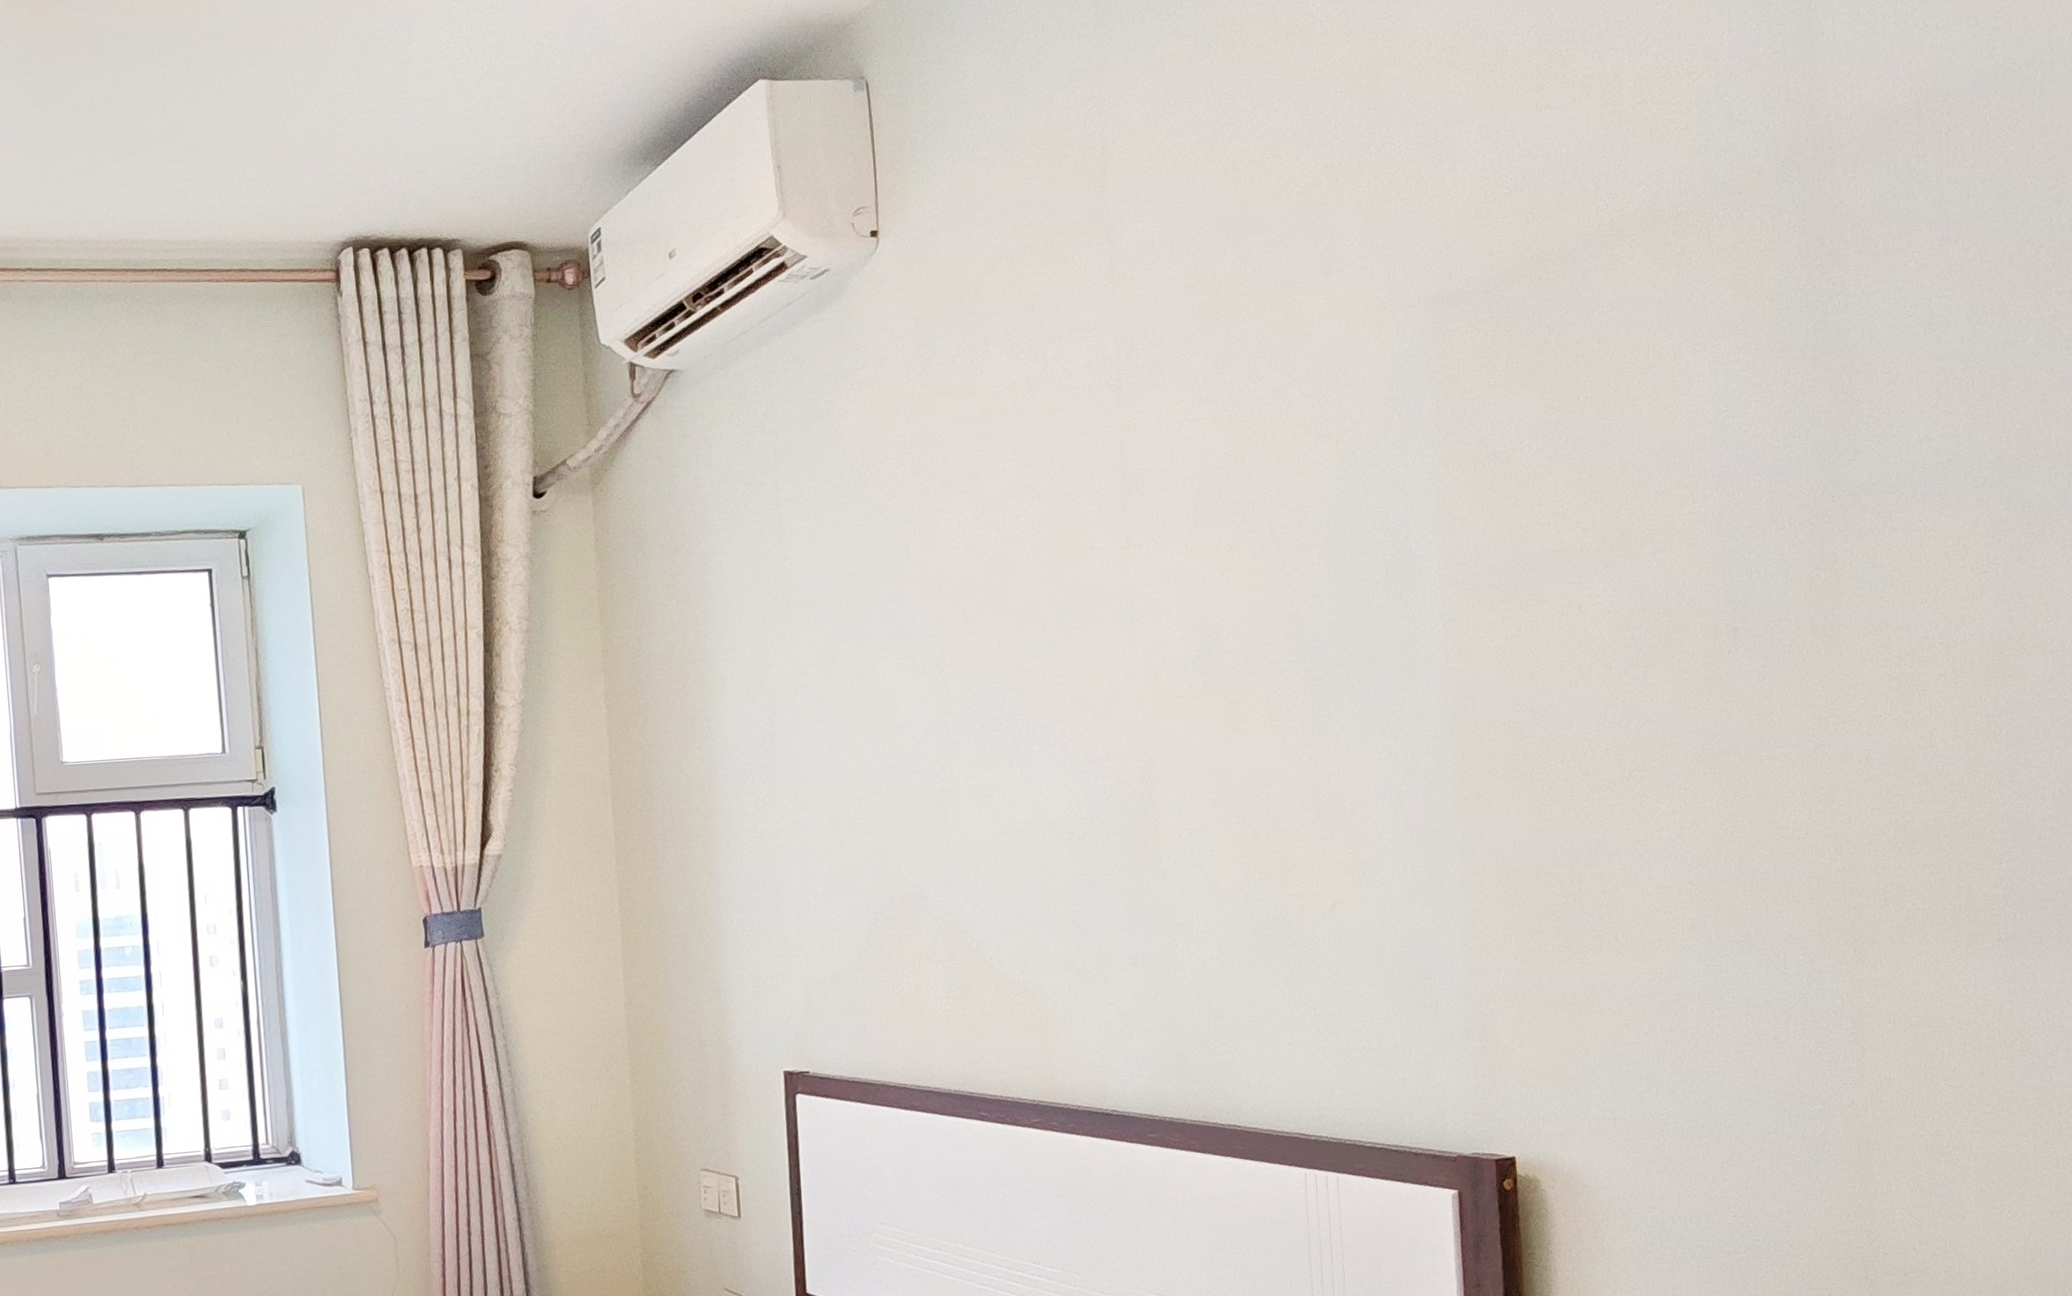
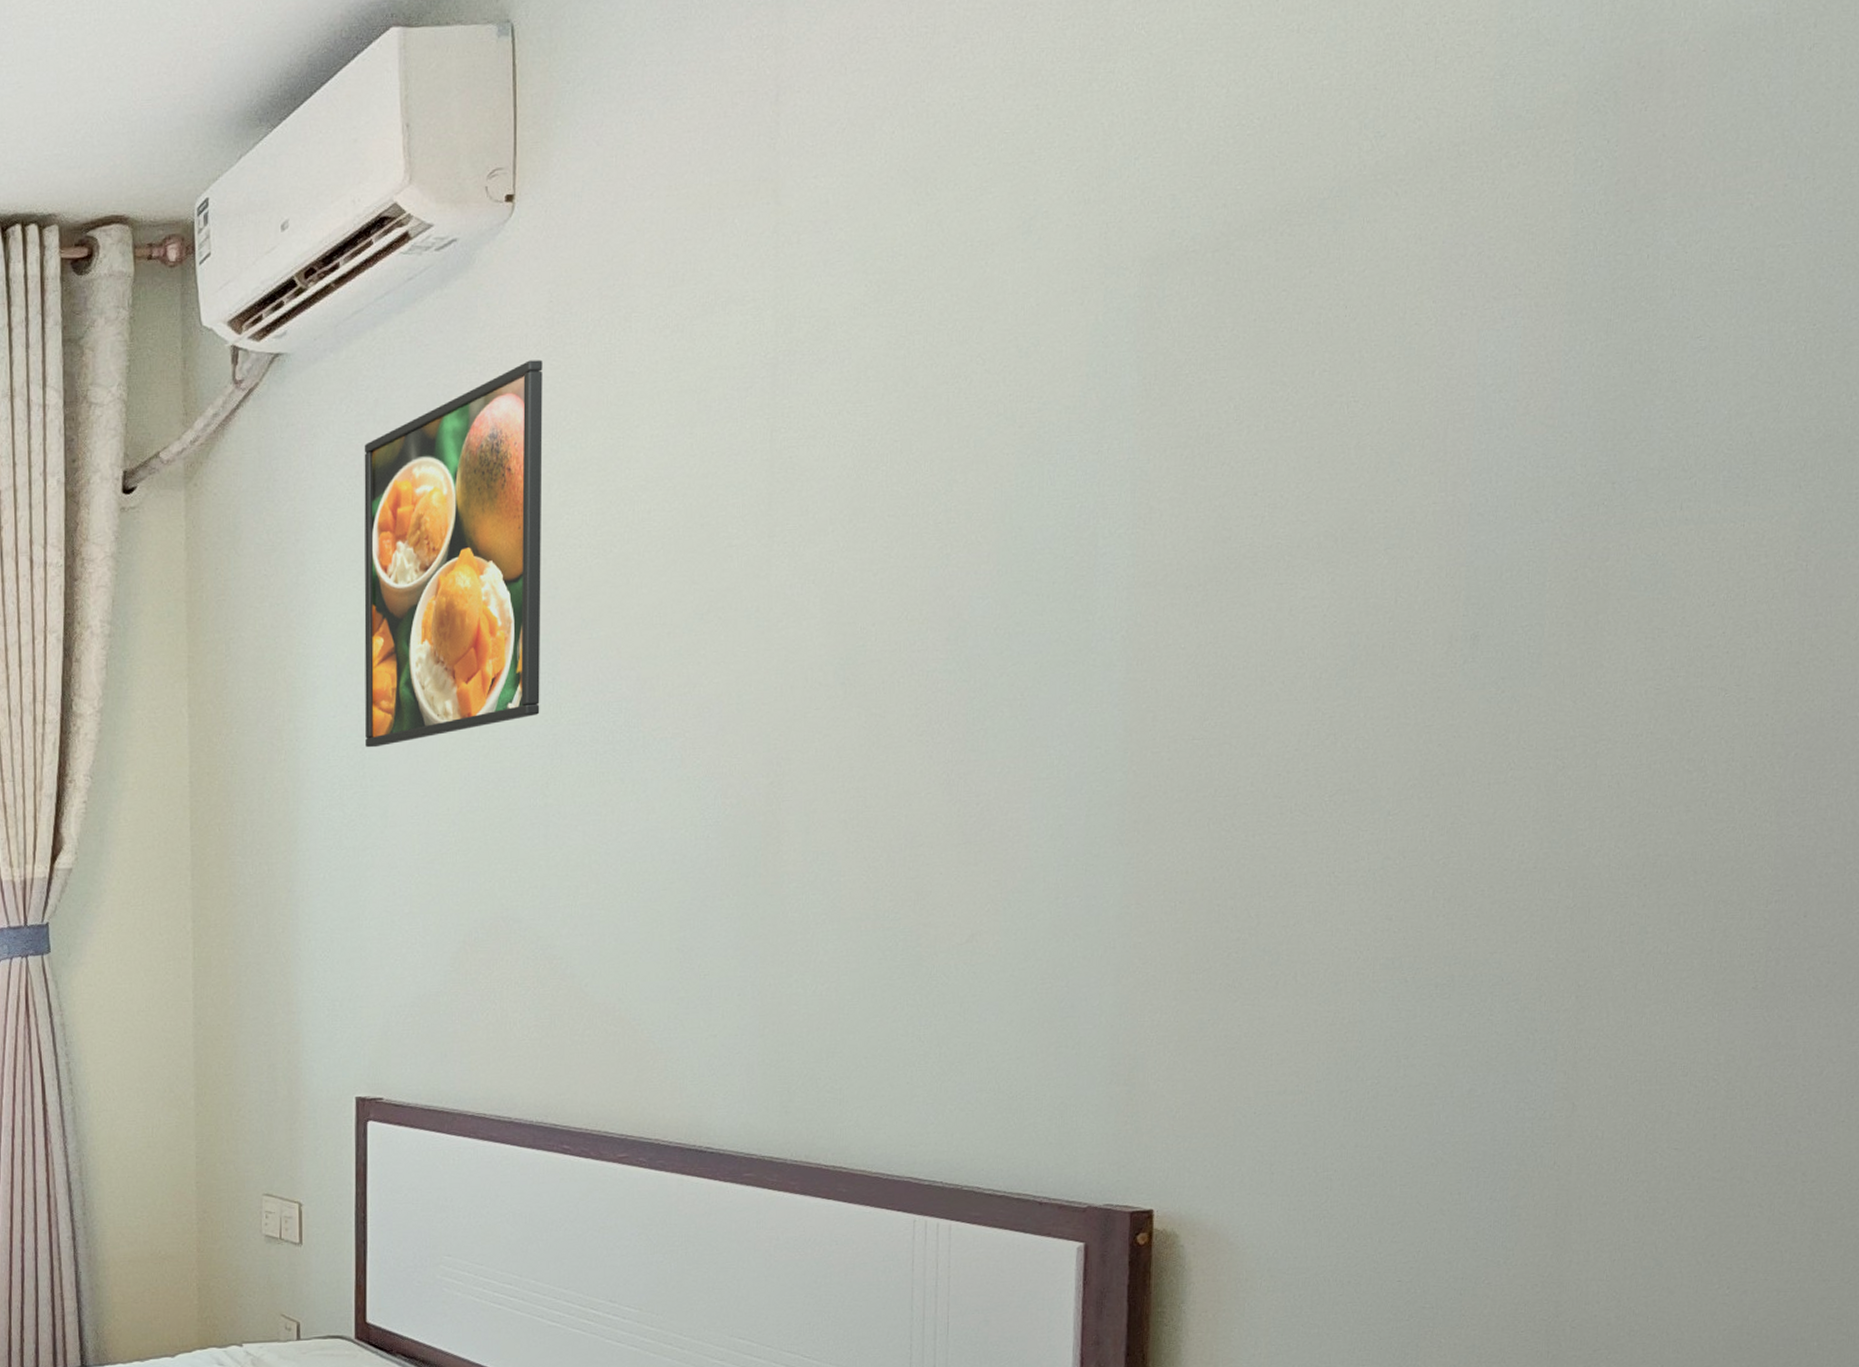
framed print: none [756,379,932,736] -> present [364,360,543,748]

